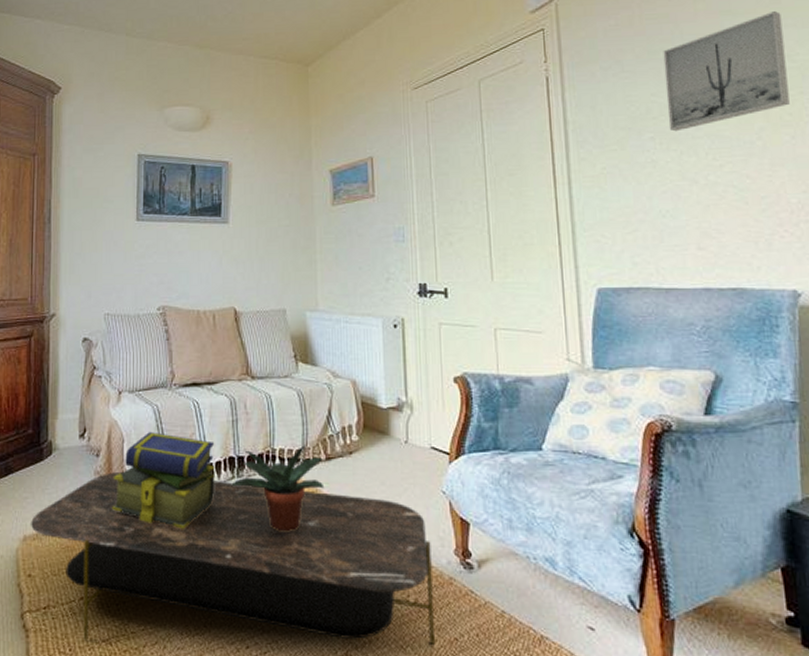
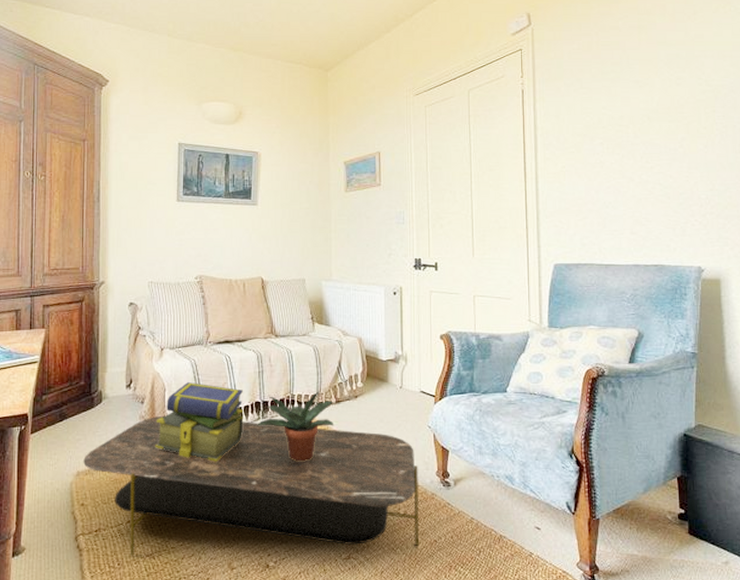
wall art: present [663,11,790,132] -> none [613,45,705,139]

